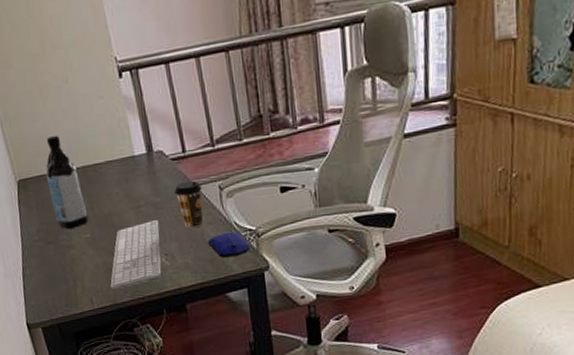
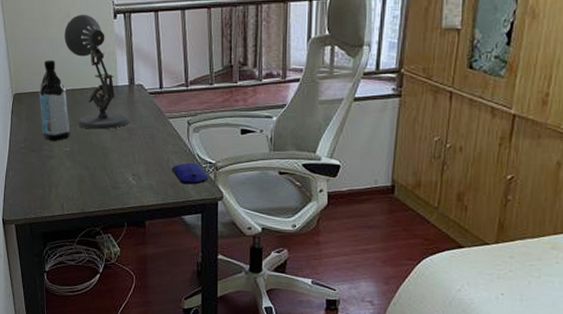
desk lamp: none [64,76,154,210] -> present [64,14,130,130]
keyboard: present [110,220,161,291] -> none [81,143,131,200]
coffee cup: present [174,180,204,229] -> none [148,113,173,155]

